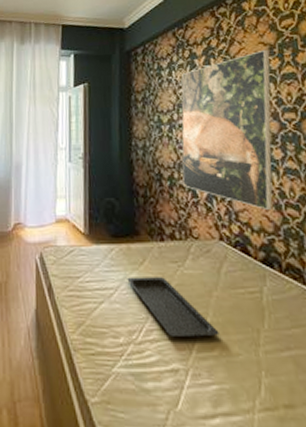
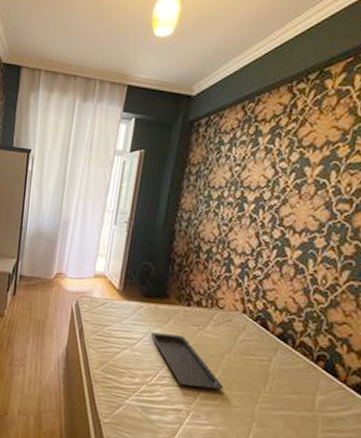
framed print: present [181,49,273,211] -> none [219,134,341,294]

